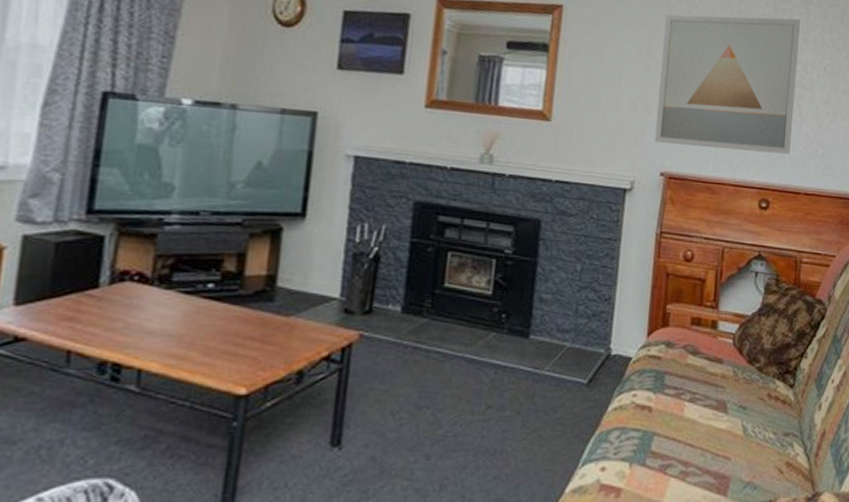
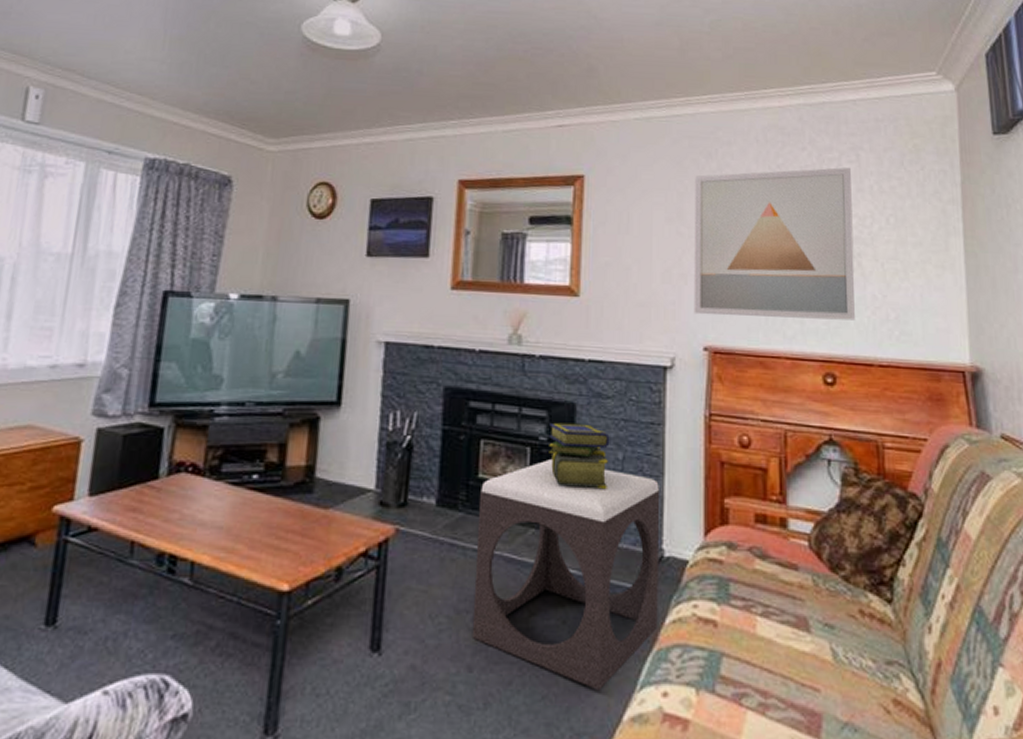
footstool: none [431,270,612,469] -> present [471,459,661,690]
stack of books: none [513,237,571,296] -> present [549,422,610,488]

